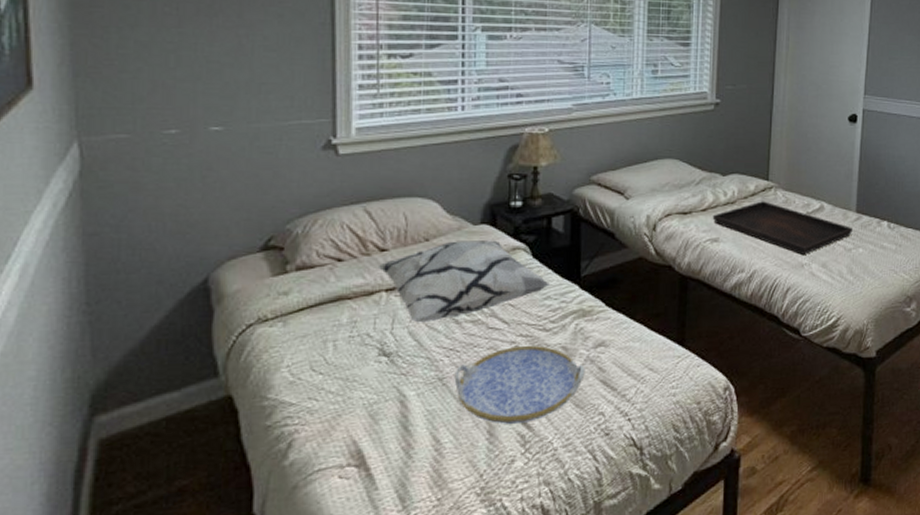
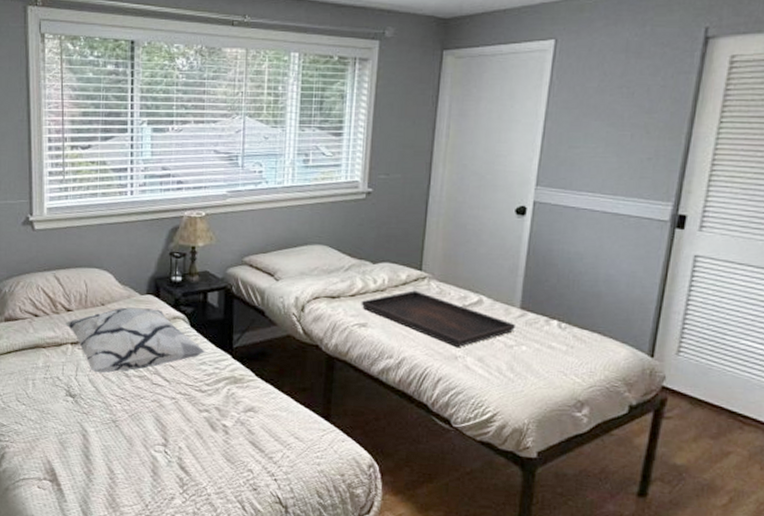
serving tray: present [454,346,585,424] -> none [125,402,236,468]

